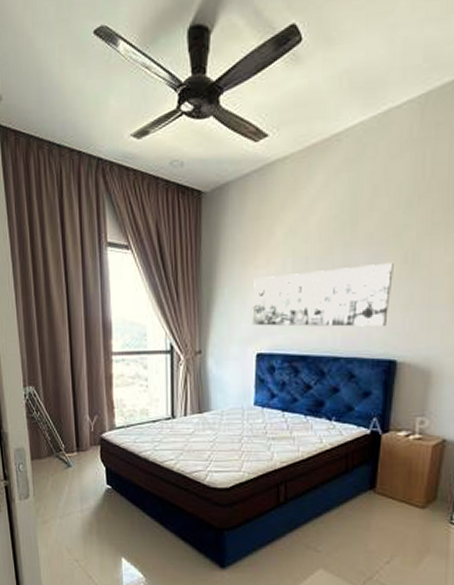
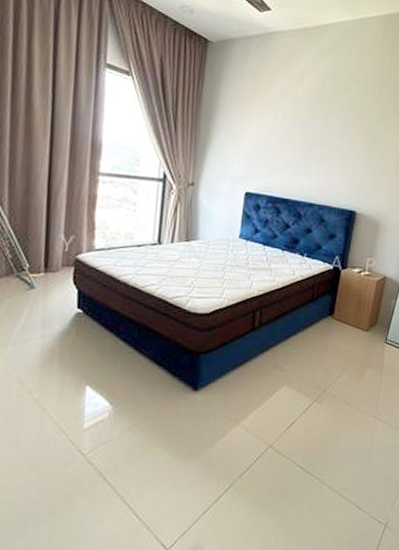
wall art: present [252,262,394,327] -> none [244,126,359,183]

